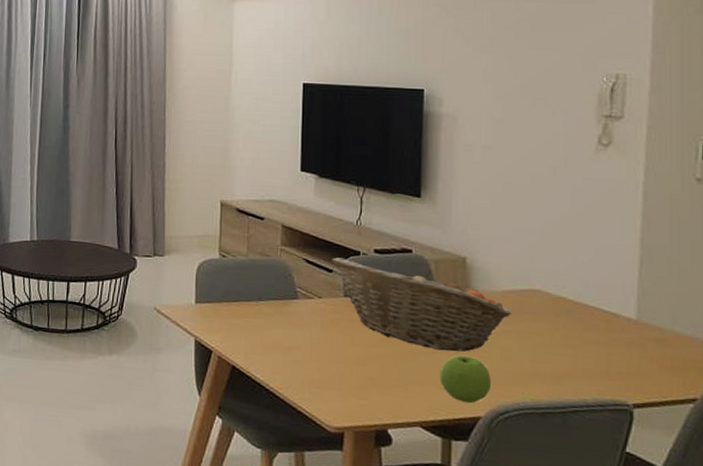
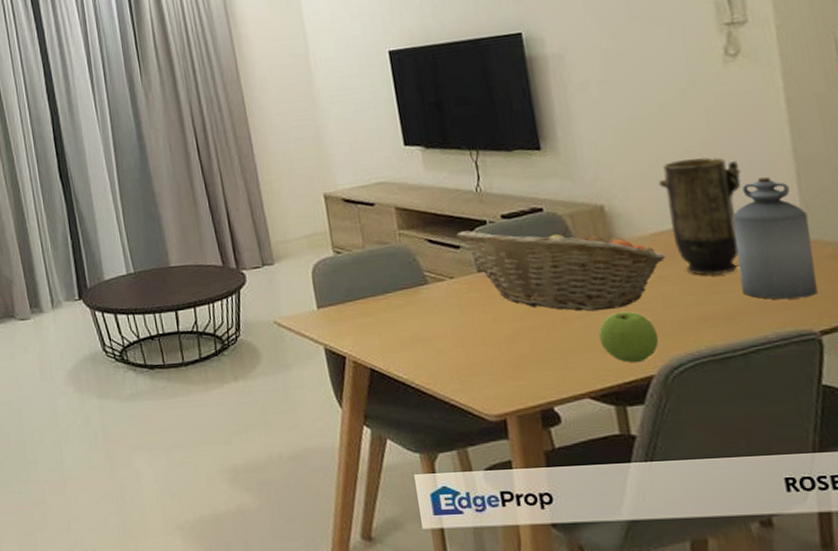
vase: none [518,230,593,339] -> present [658,157,742,276]
bottle: none [573,258,642,372] -> present [732,177,818,300]

